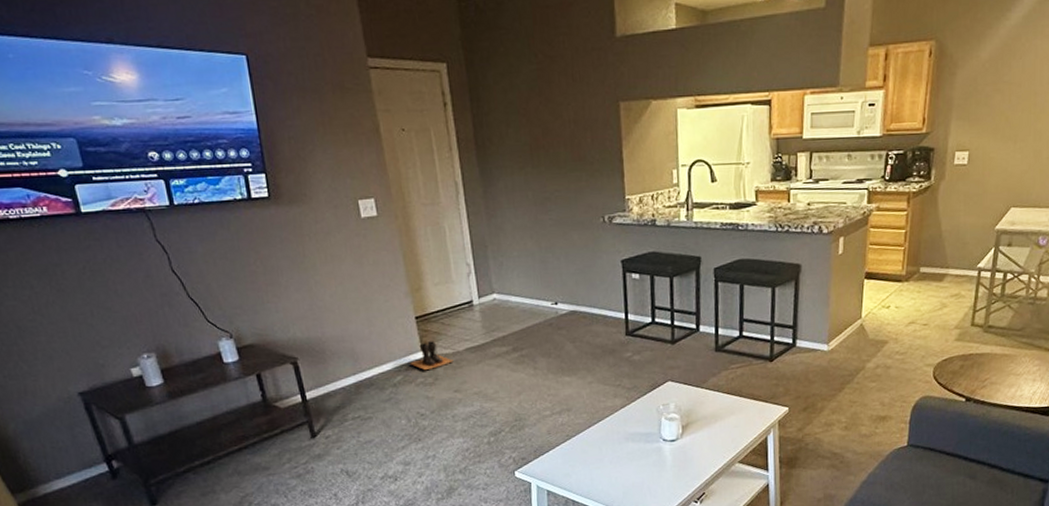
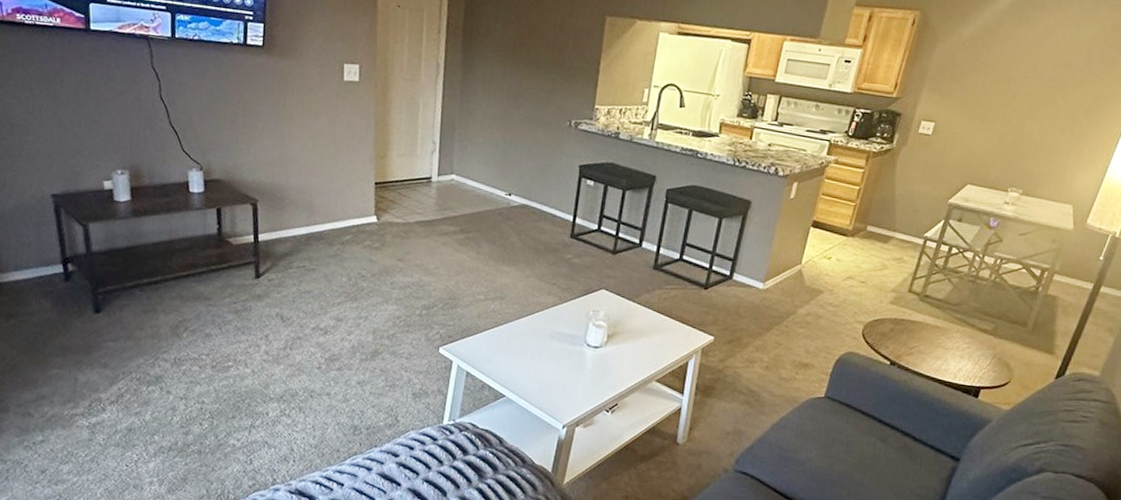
boots: present [409,341,453,371] -> none [360,208,402,236]

